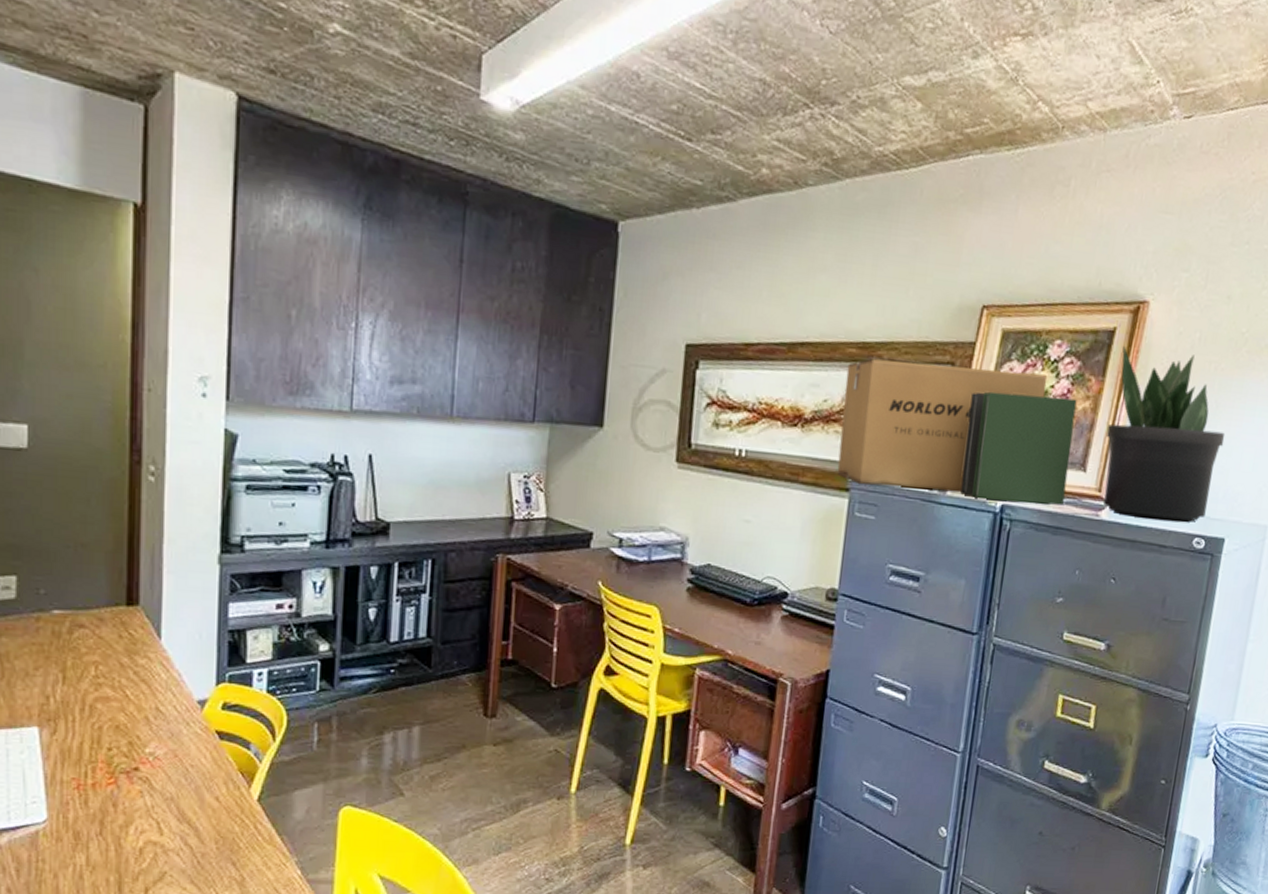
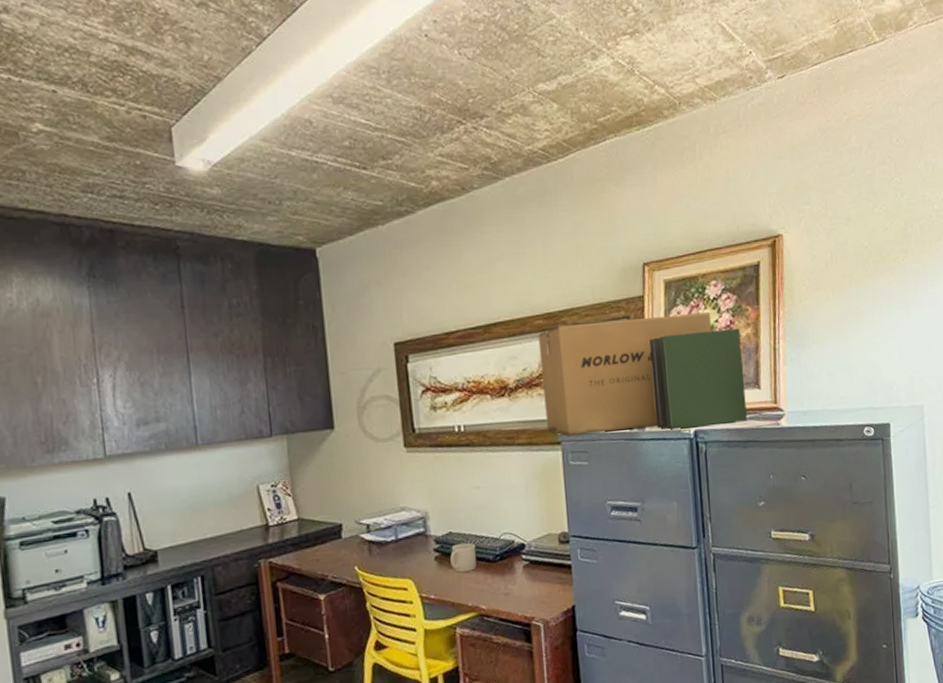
mug: none [703,578,734,611] -> present [450,542,477,573]
planter: present [1104,346,1226,523] -> none [769,272,871,420]

